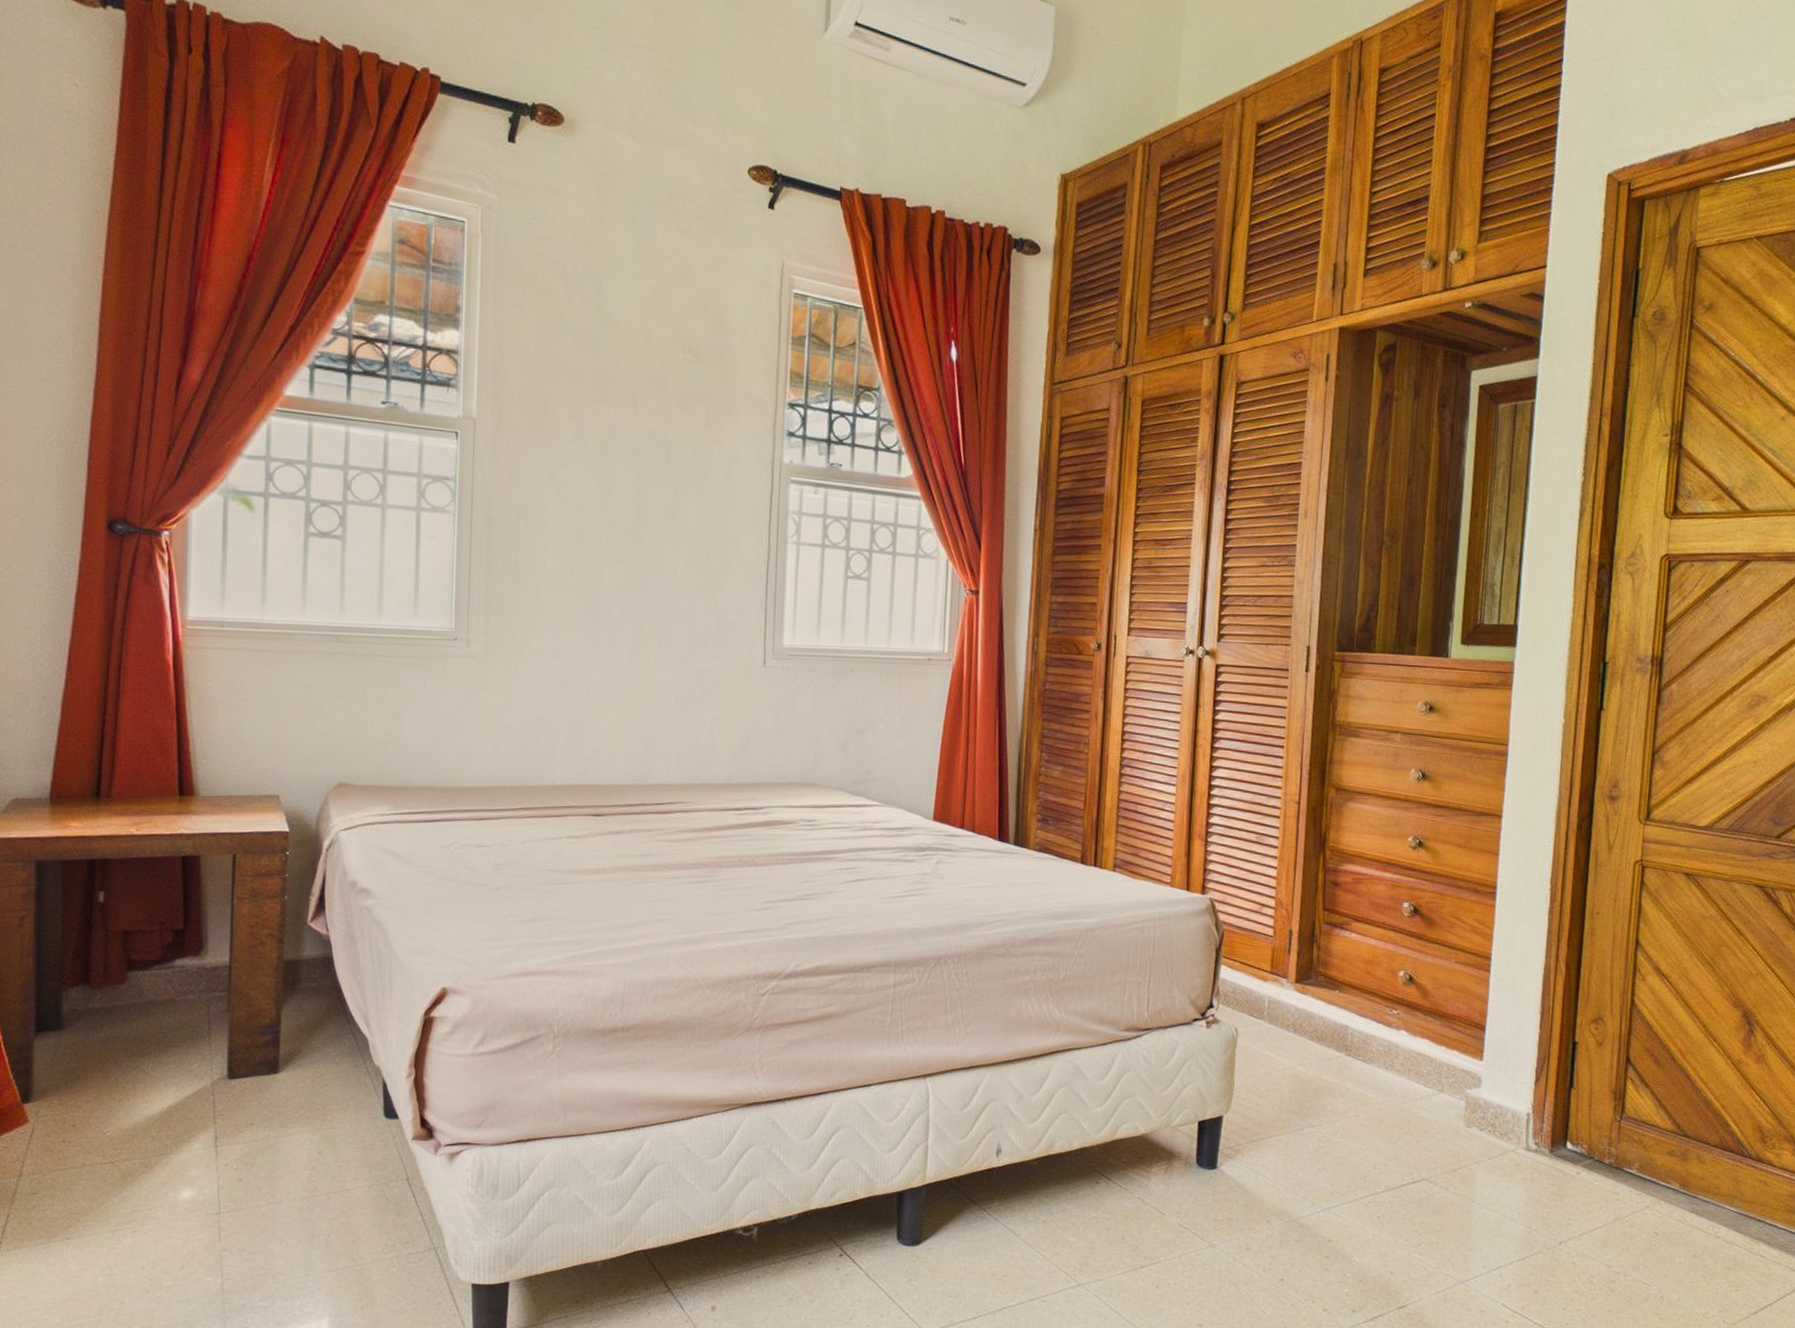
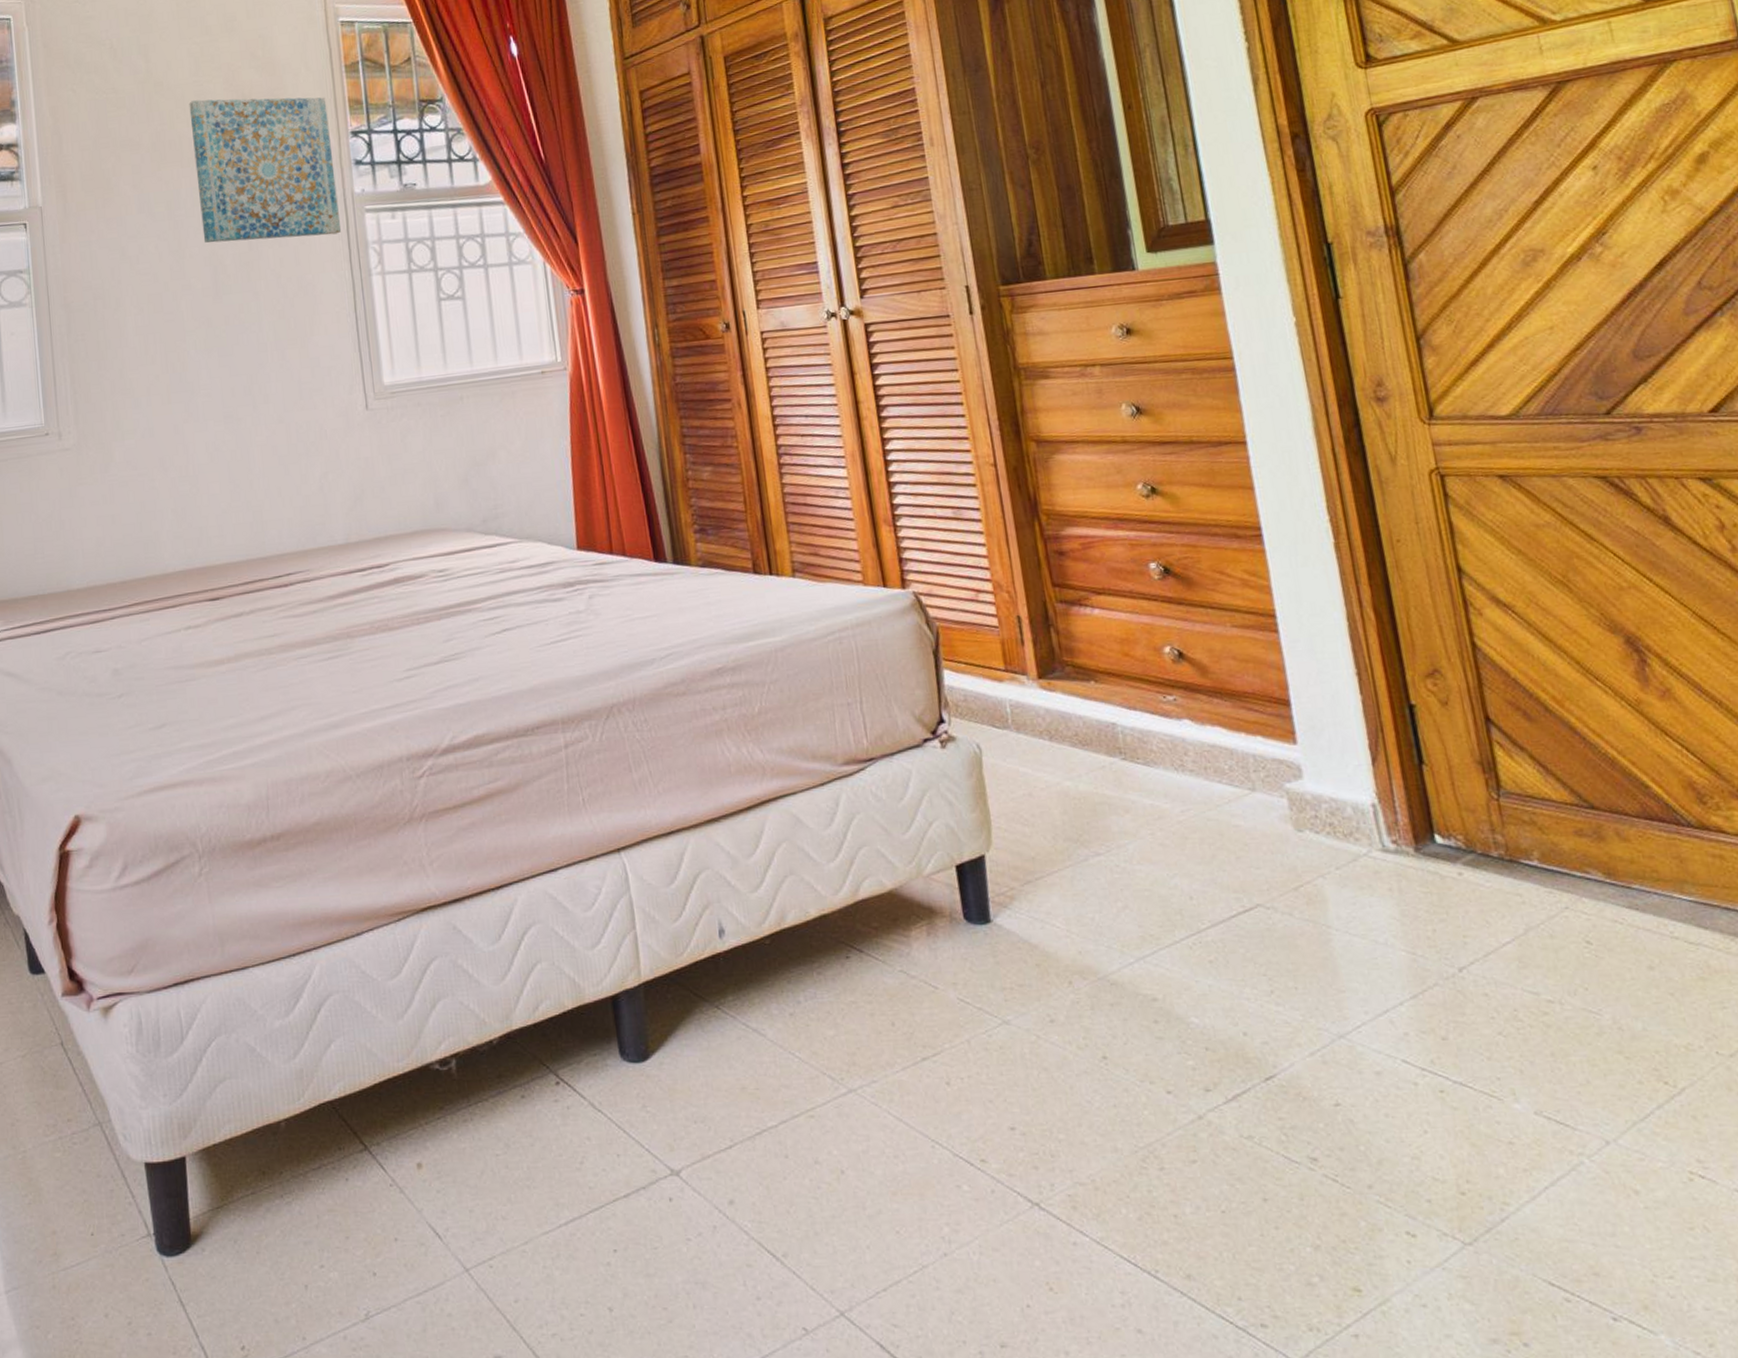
wall art: none [632,342,769,499] -> present [189,97,341,243]

